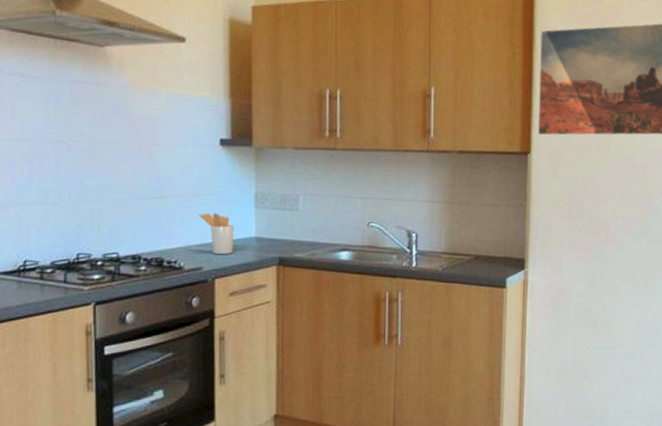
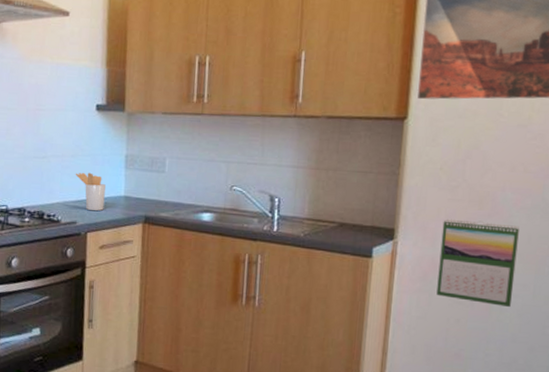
calendar: none [564,247,630,327] -> present [436,218,519,308]

